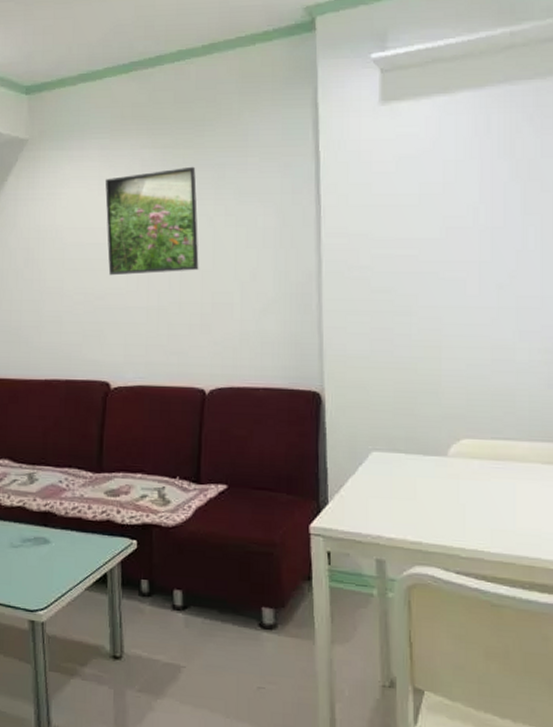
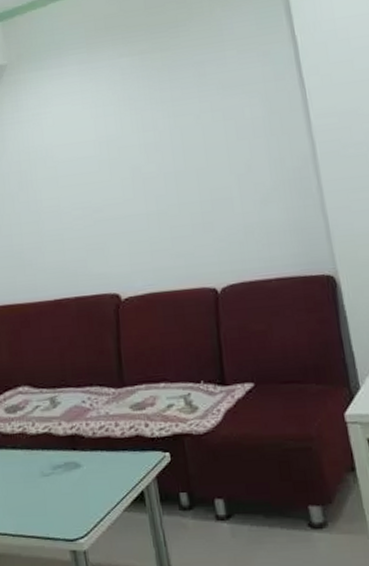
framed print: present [105,166,199,276] -> none [88,68,193,187]

